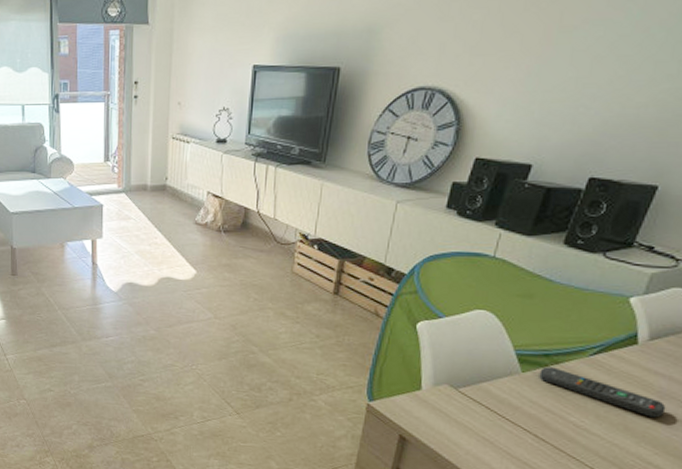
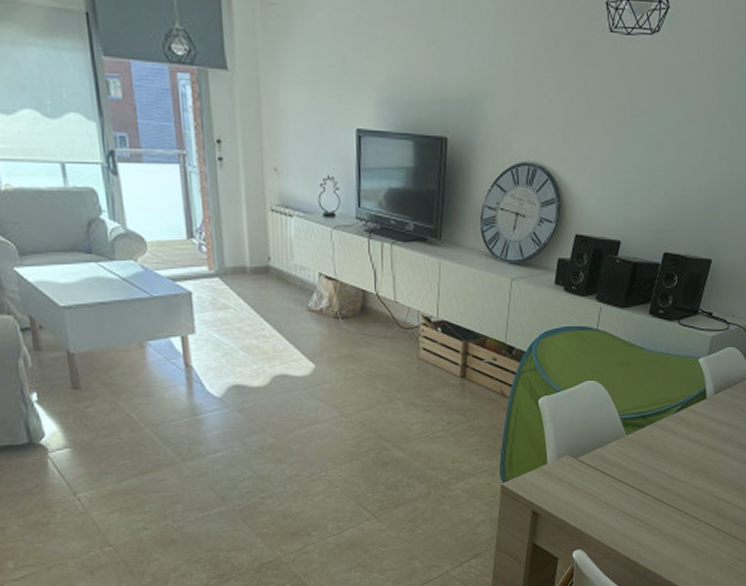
remote control: present [539,367,666,418] -> none [639,427,729,460]

